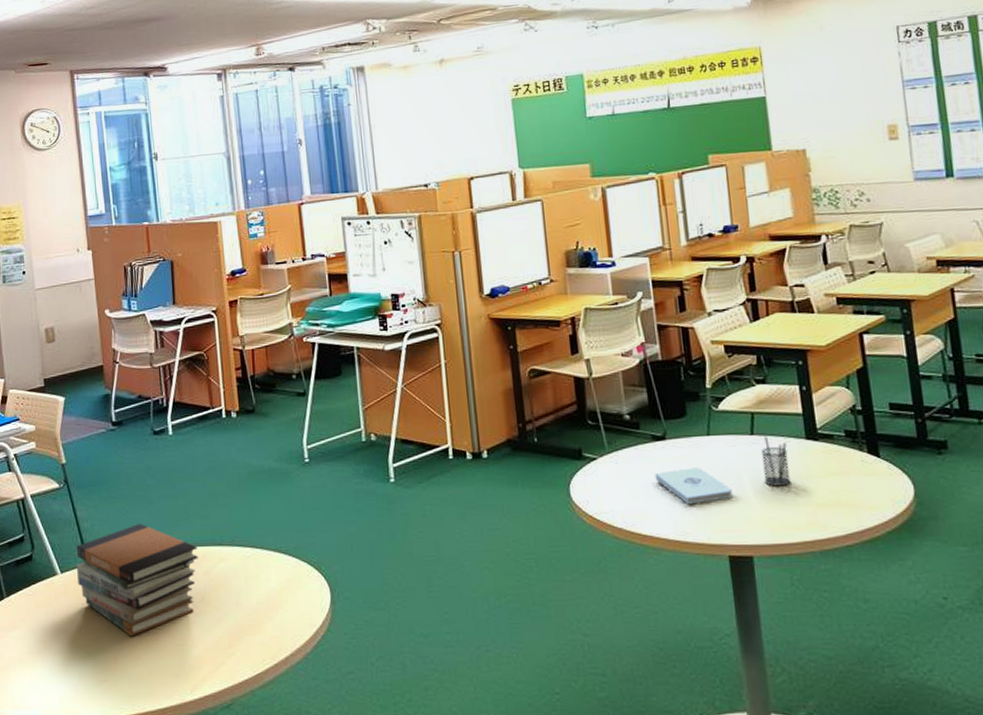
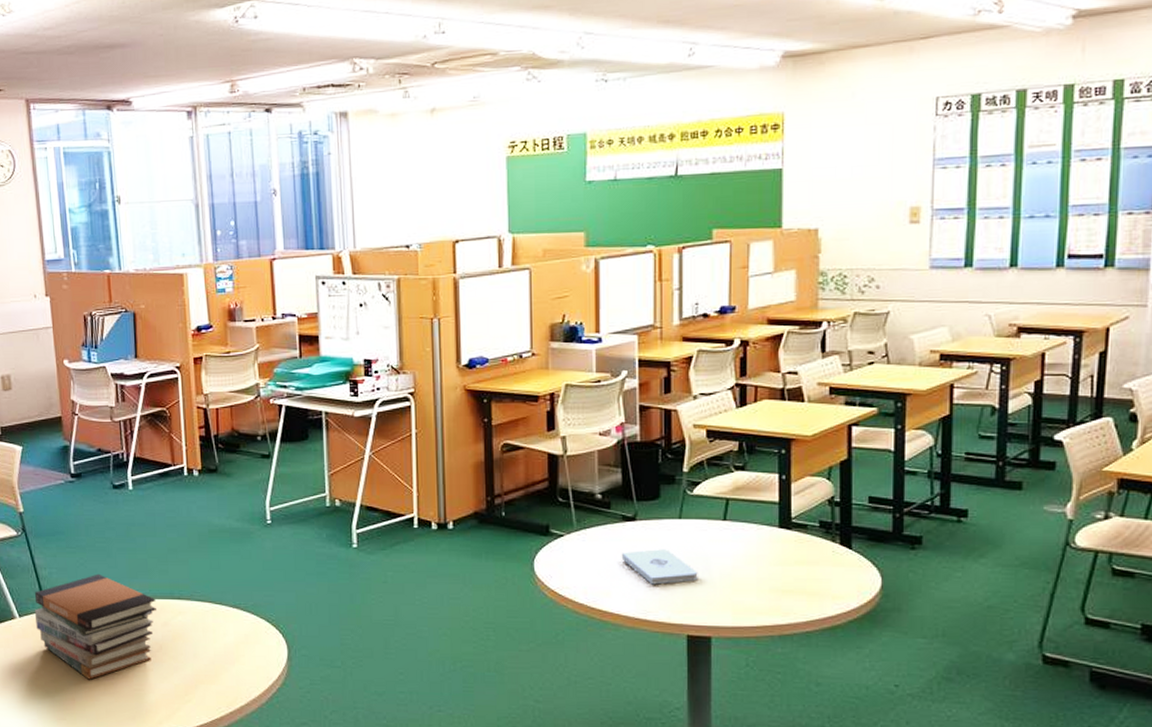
pencil holder: present [761,435,791,487] -> none [732,521,758,572]

